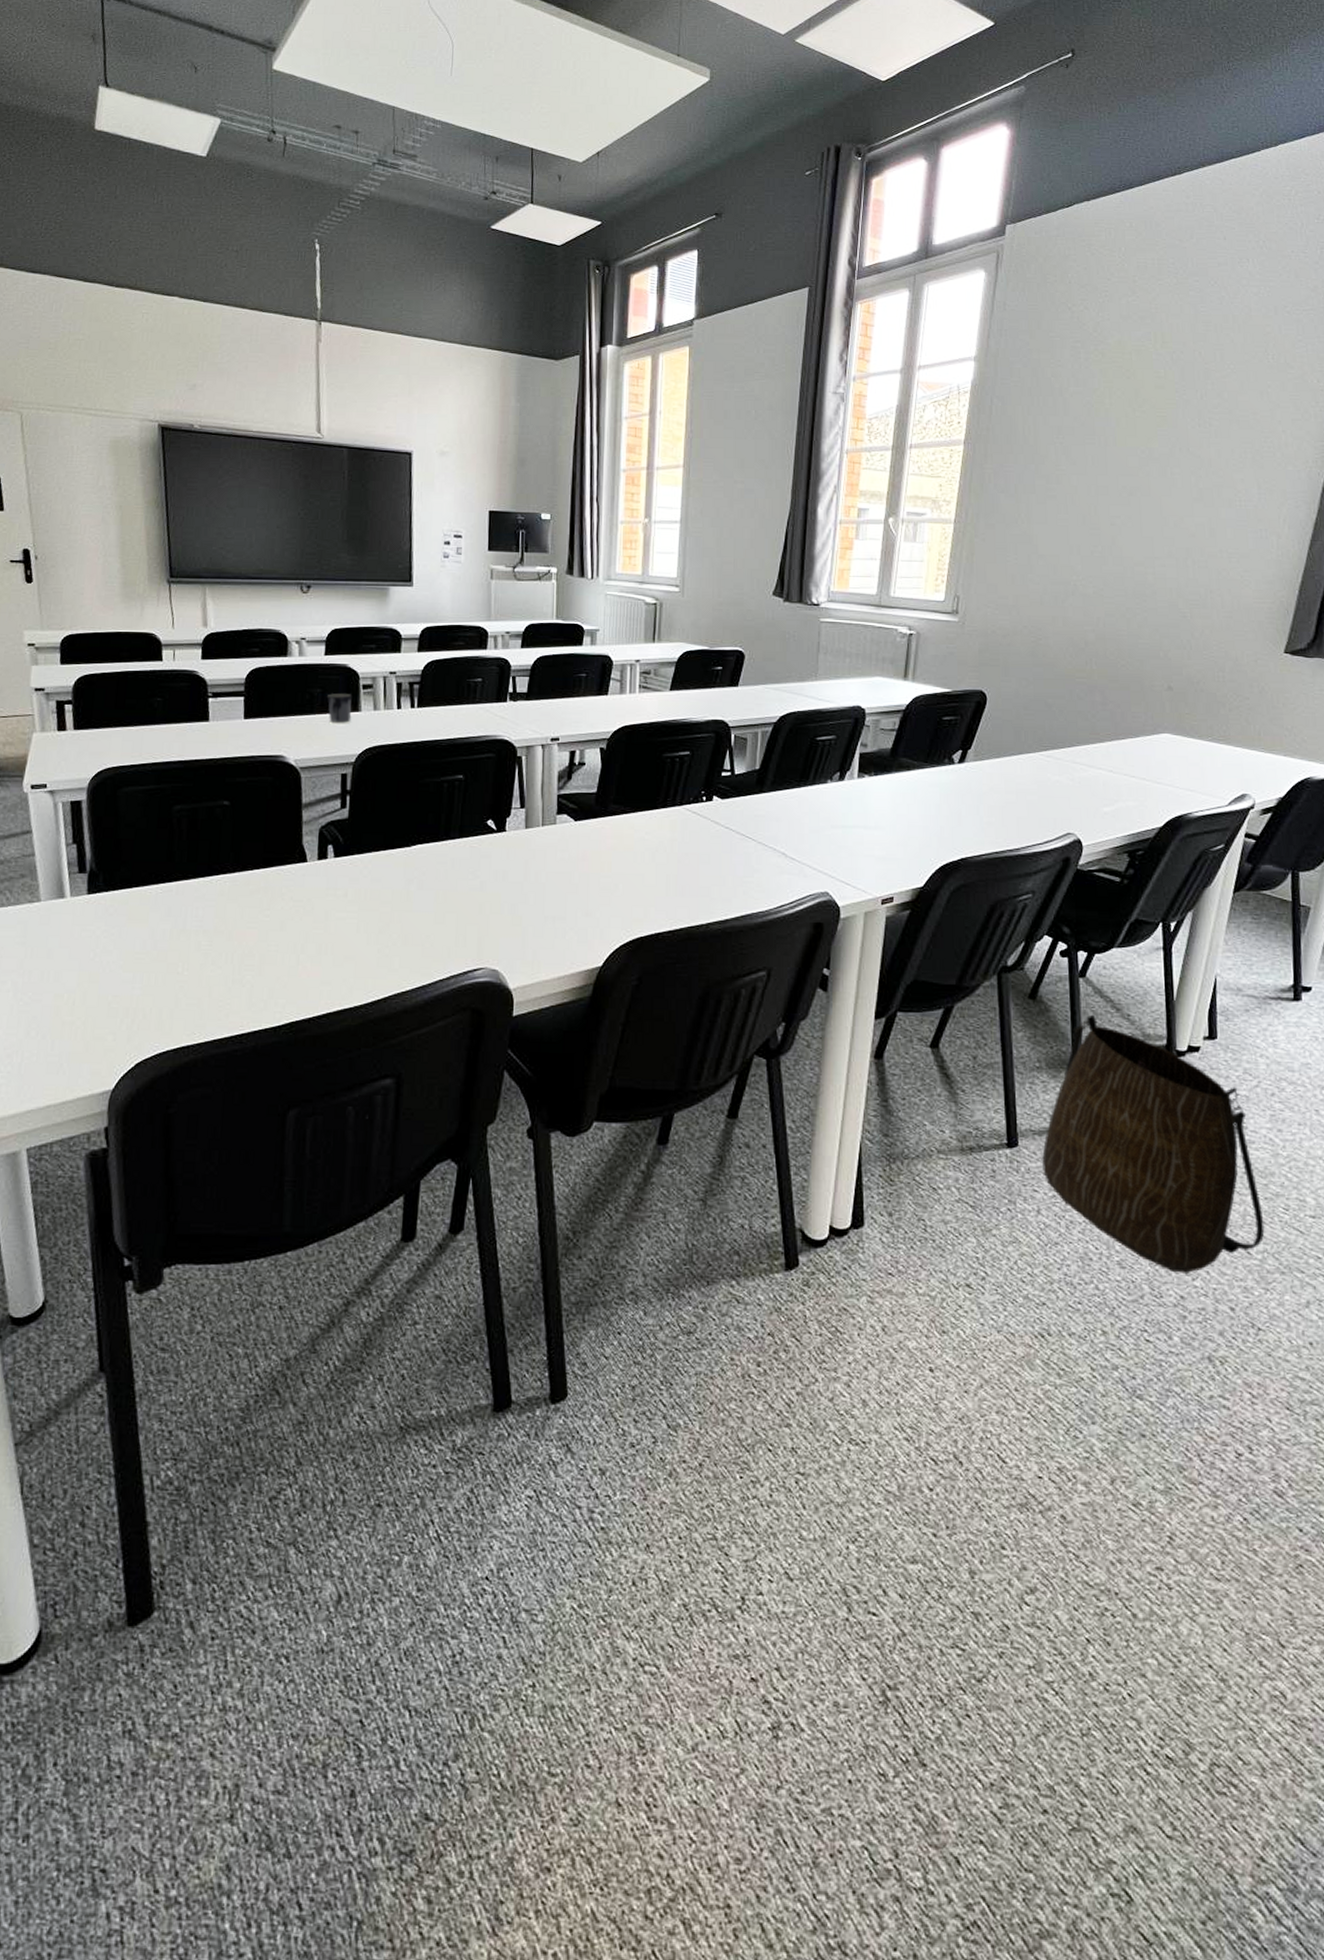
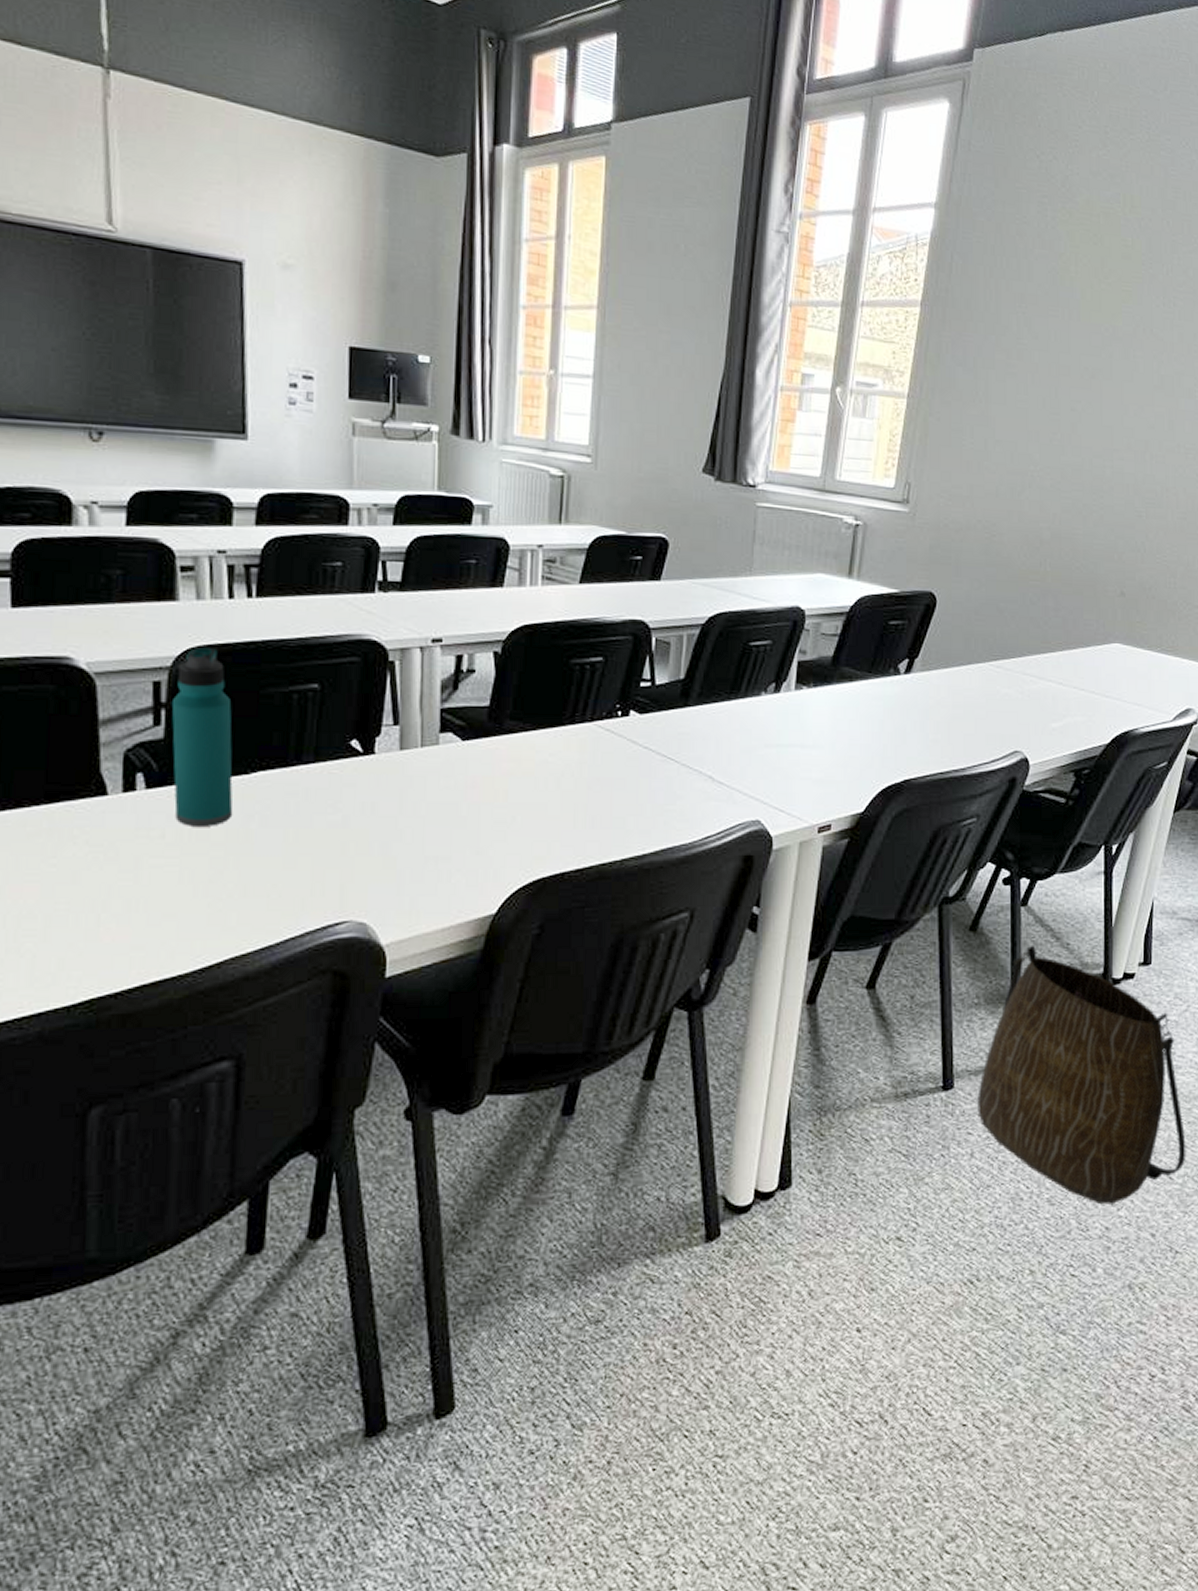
mug: present [326,692,353,725] -> none [129,575,167,619]
water bottle: none [354,746,398,888] -> present [171,646,233,826]

